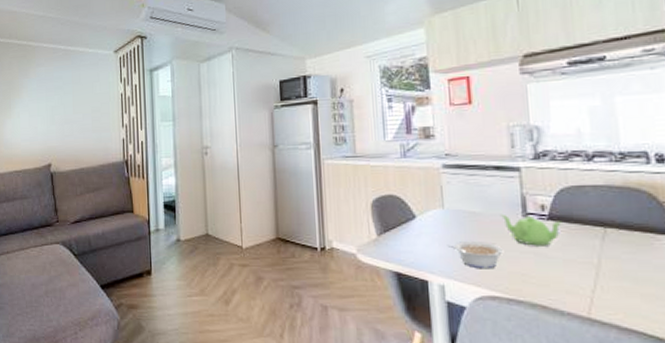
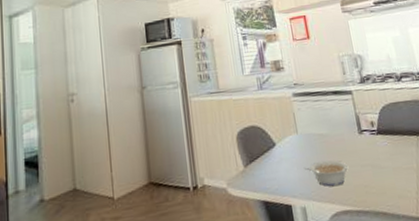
teapot: present [501,214,561,246] -> none [343,132,387,159]

